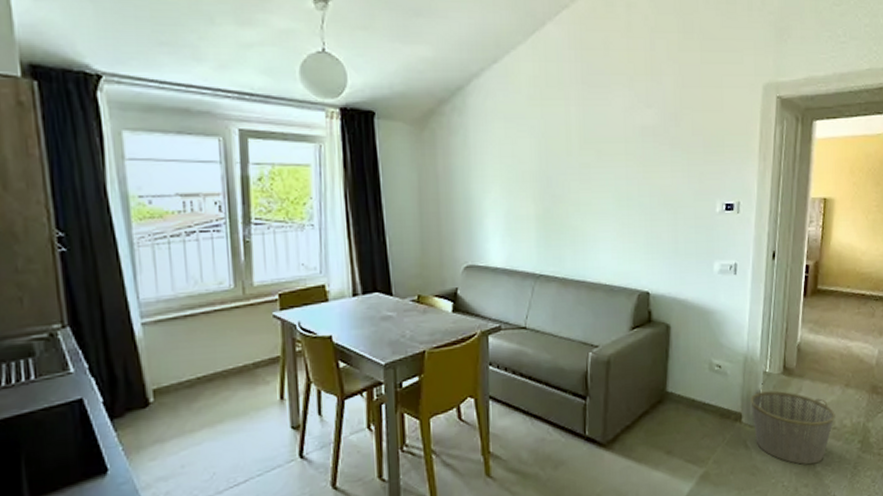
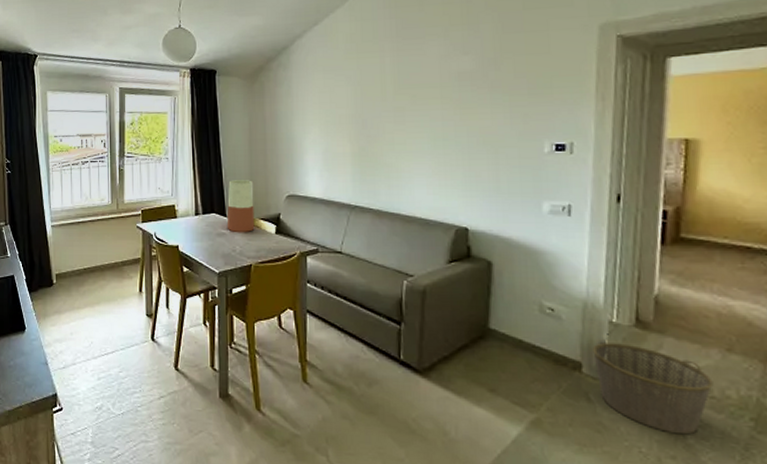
vase: none [393,249,428,315] -> present [226,180,255,233]

